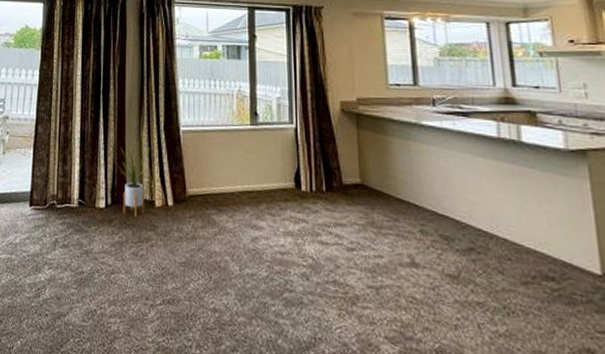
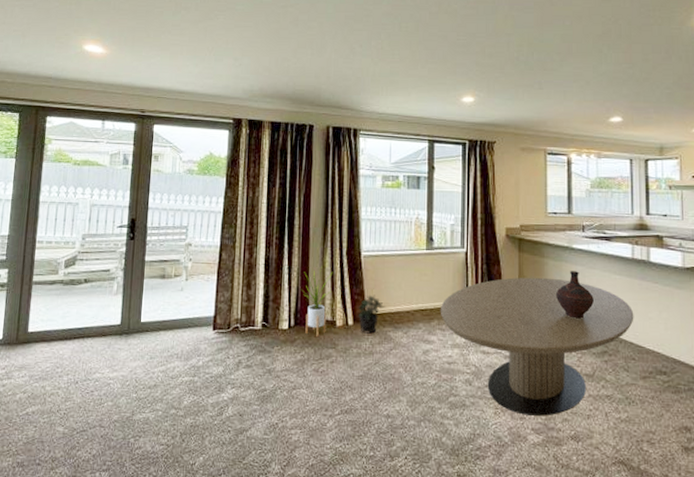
potted plant: none [179,173,209,216] -> present [359,294,386,334]
dining table: none [268,157,507,323] -> present [440,277,634,416]
ceramic jug: none [404,151,453,208] -> present [555,271,594,319]

